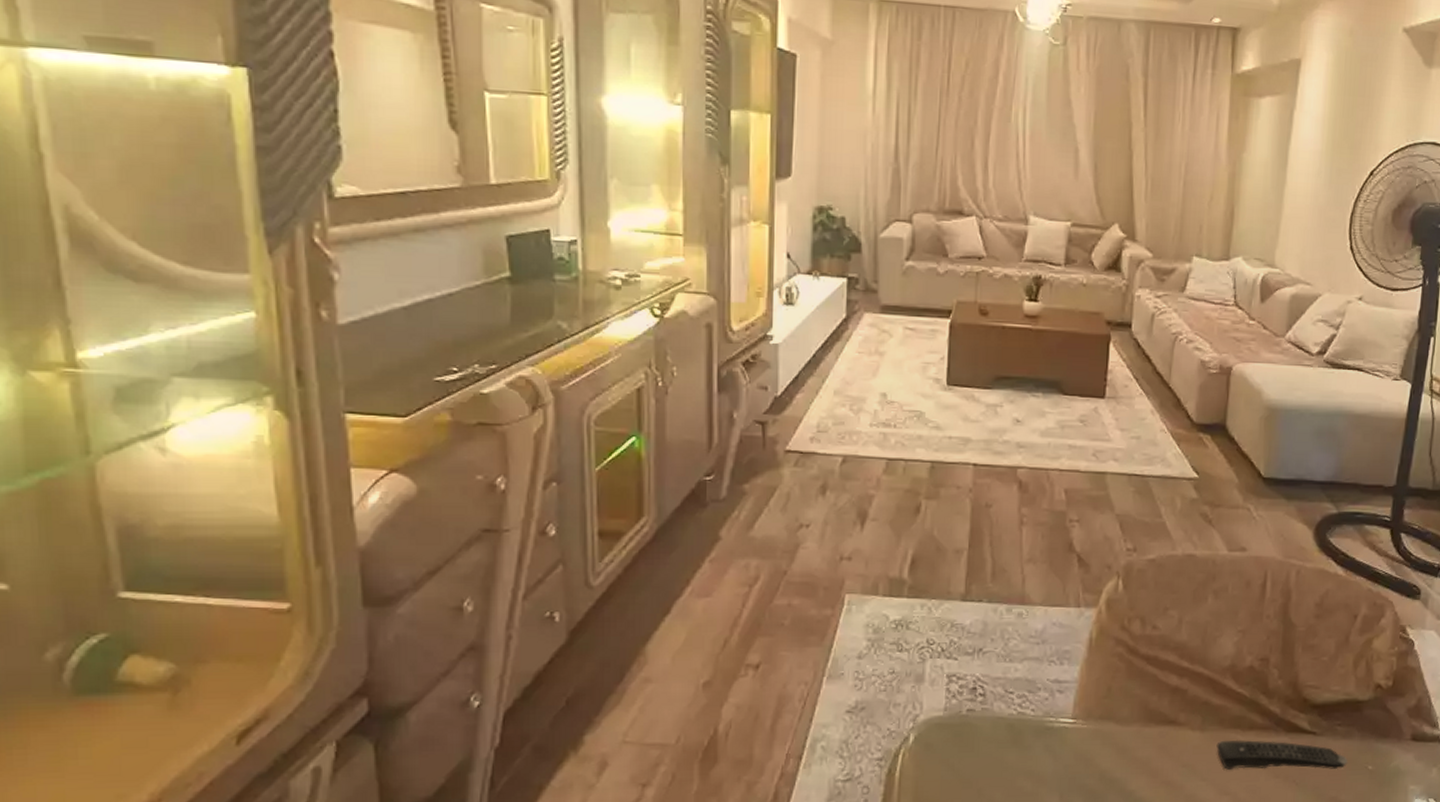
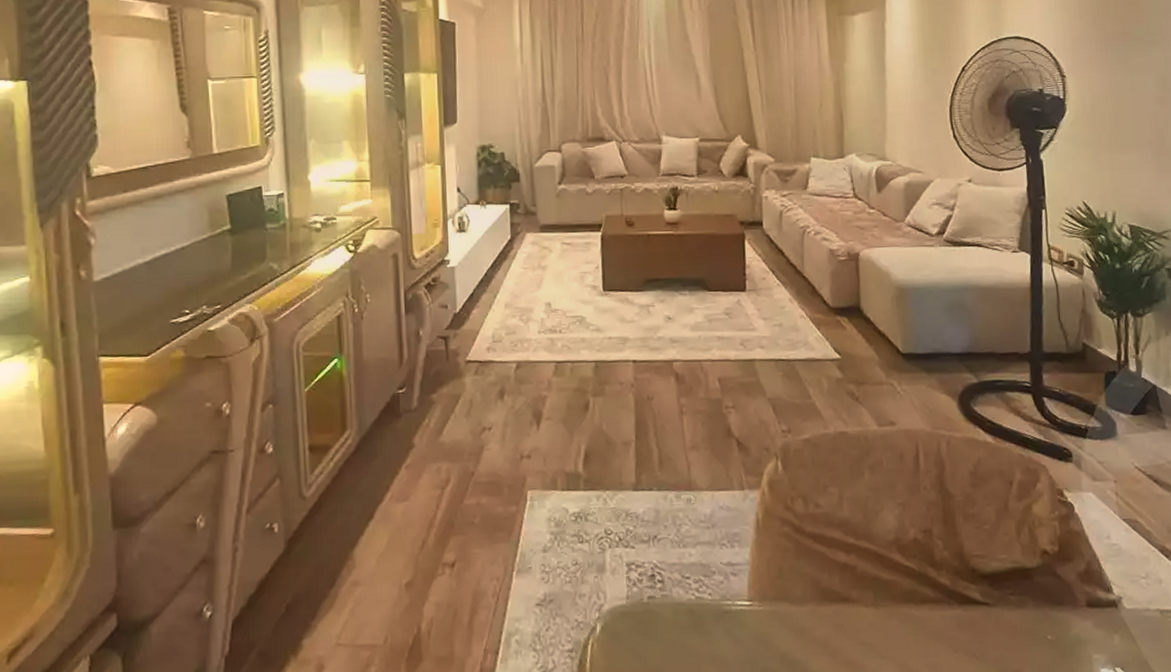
remote control: present [1216,739,1347,770] -> none [892,614,1025,646]

